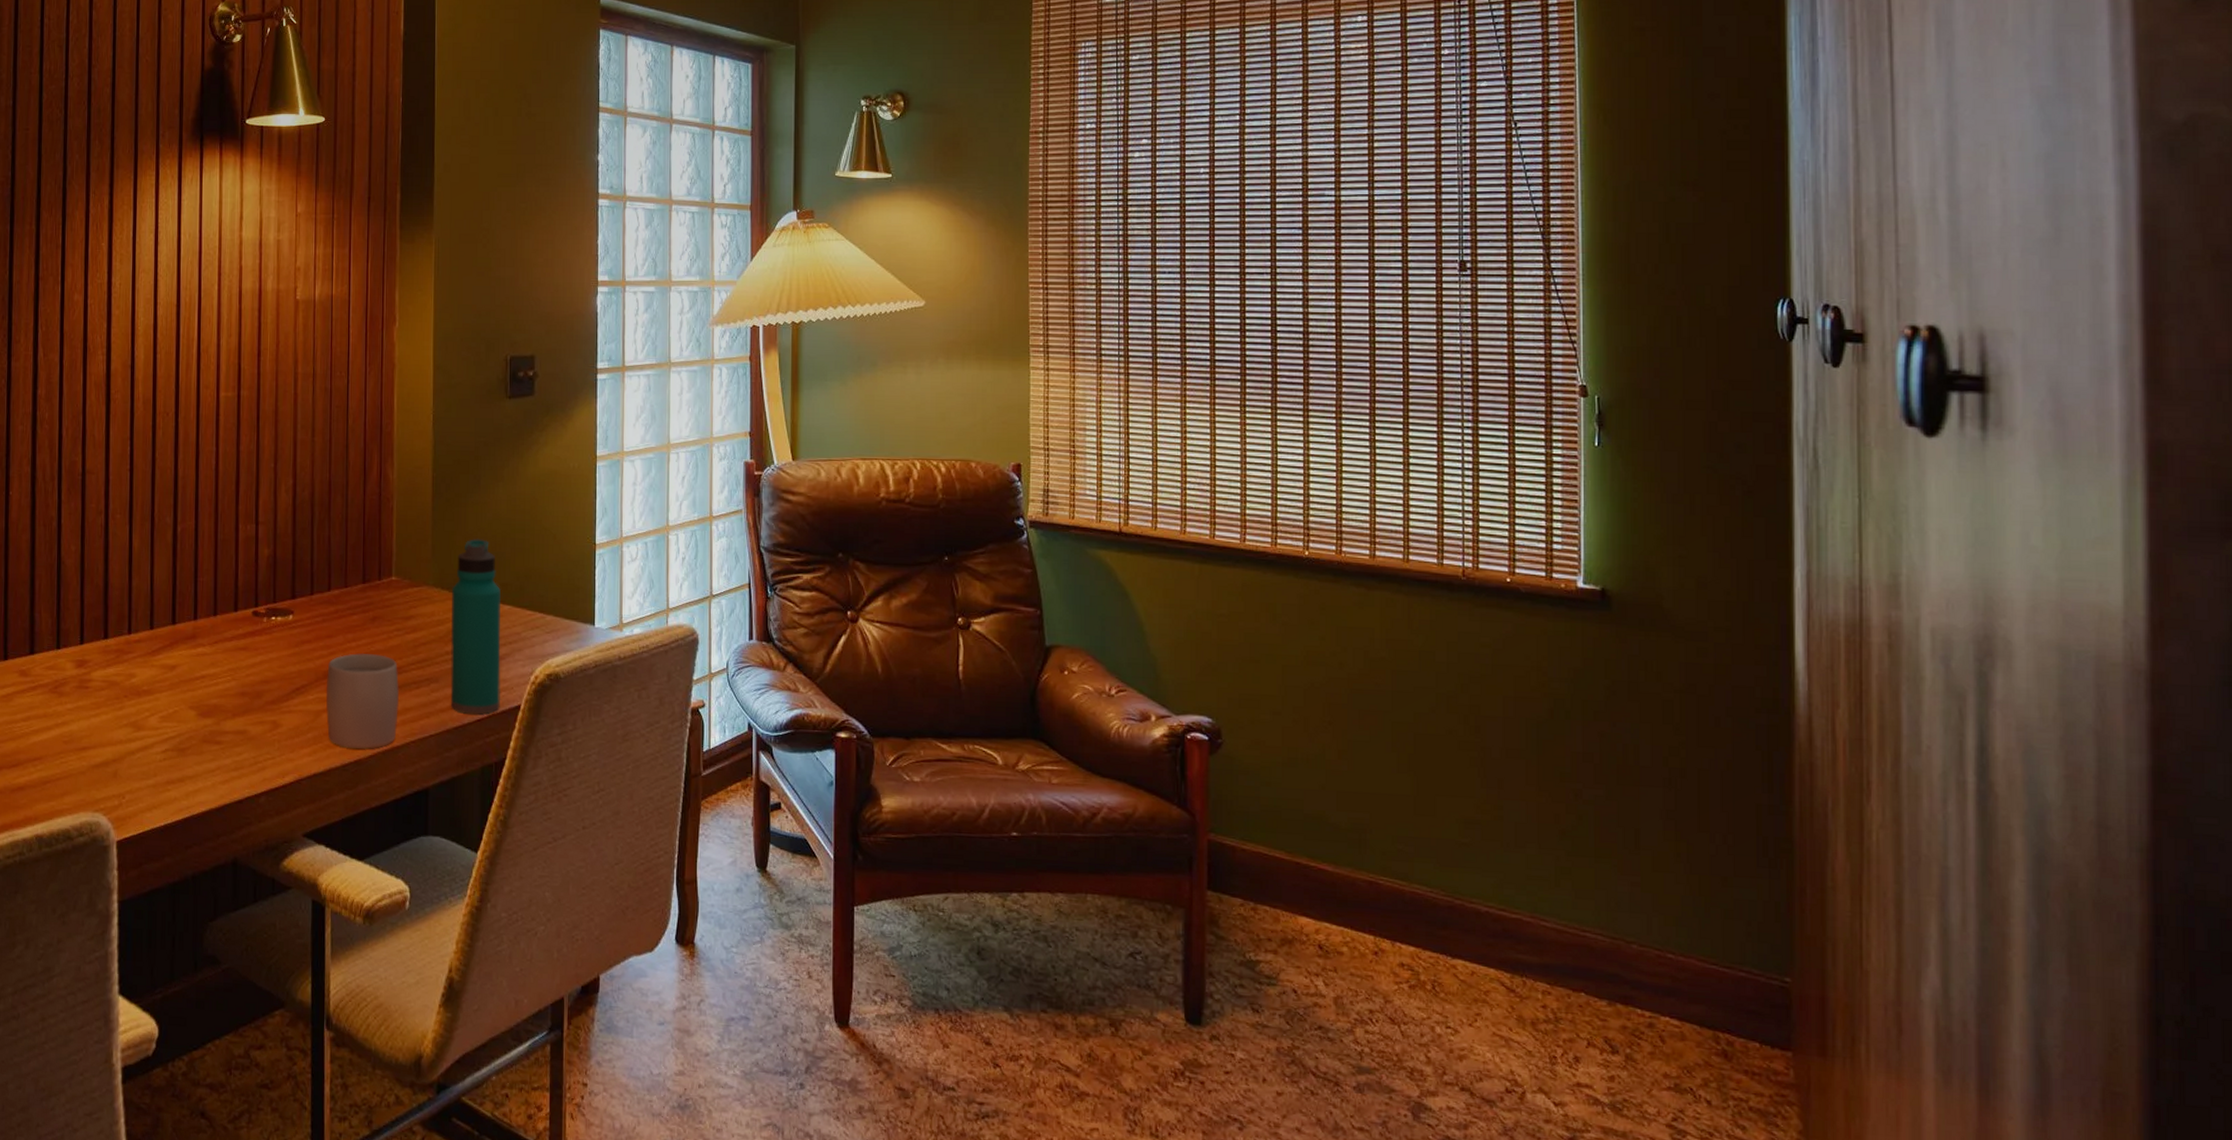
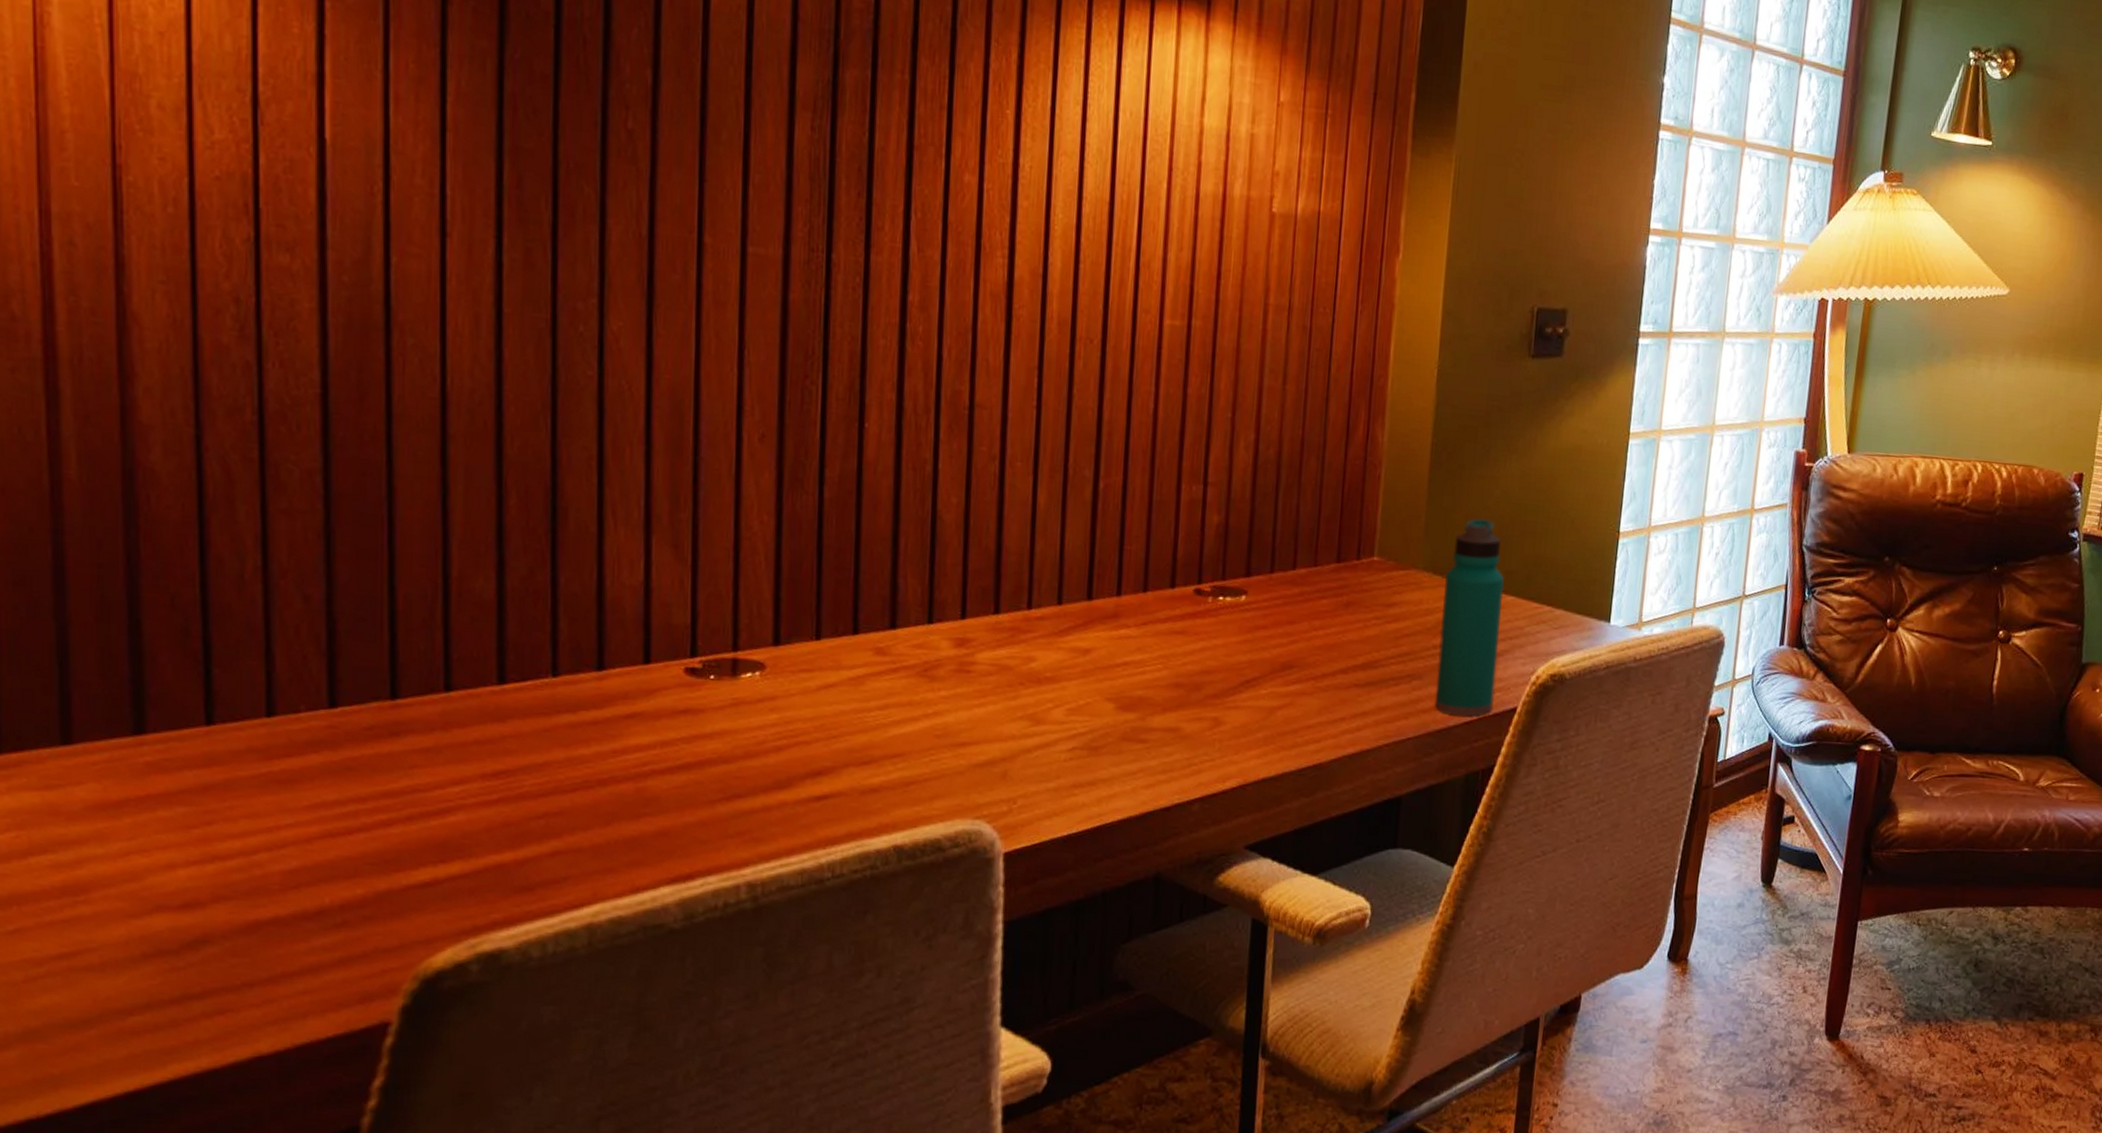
mug: present [325,653,400,749] -> none [1282,643,1375,752]

